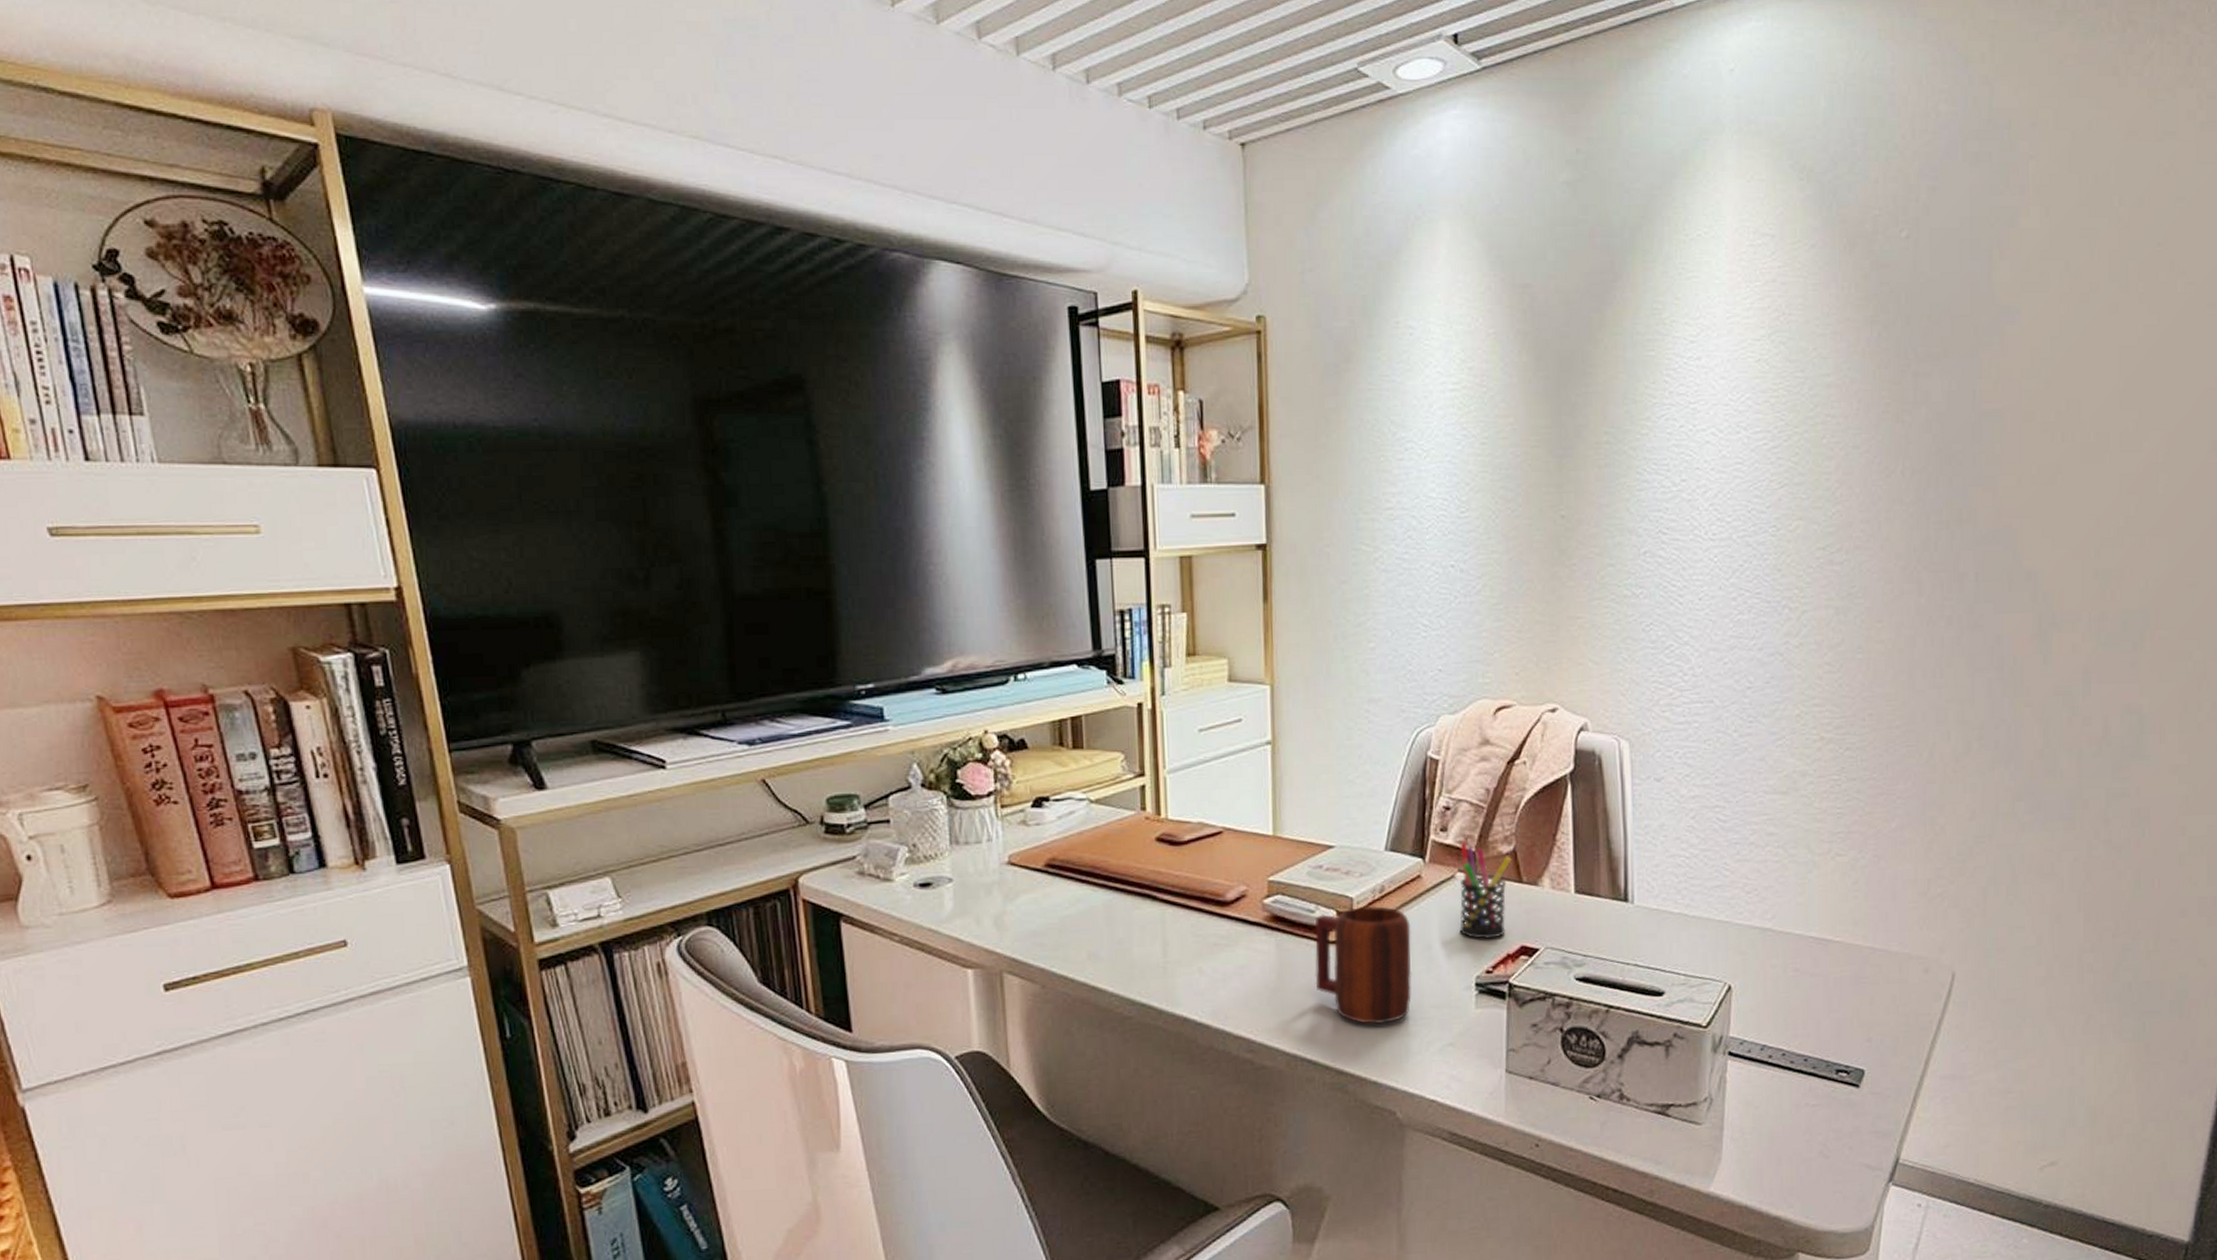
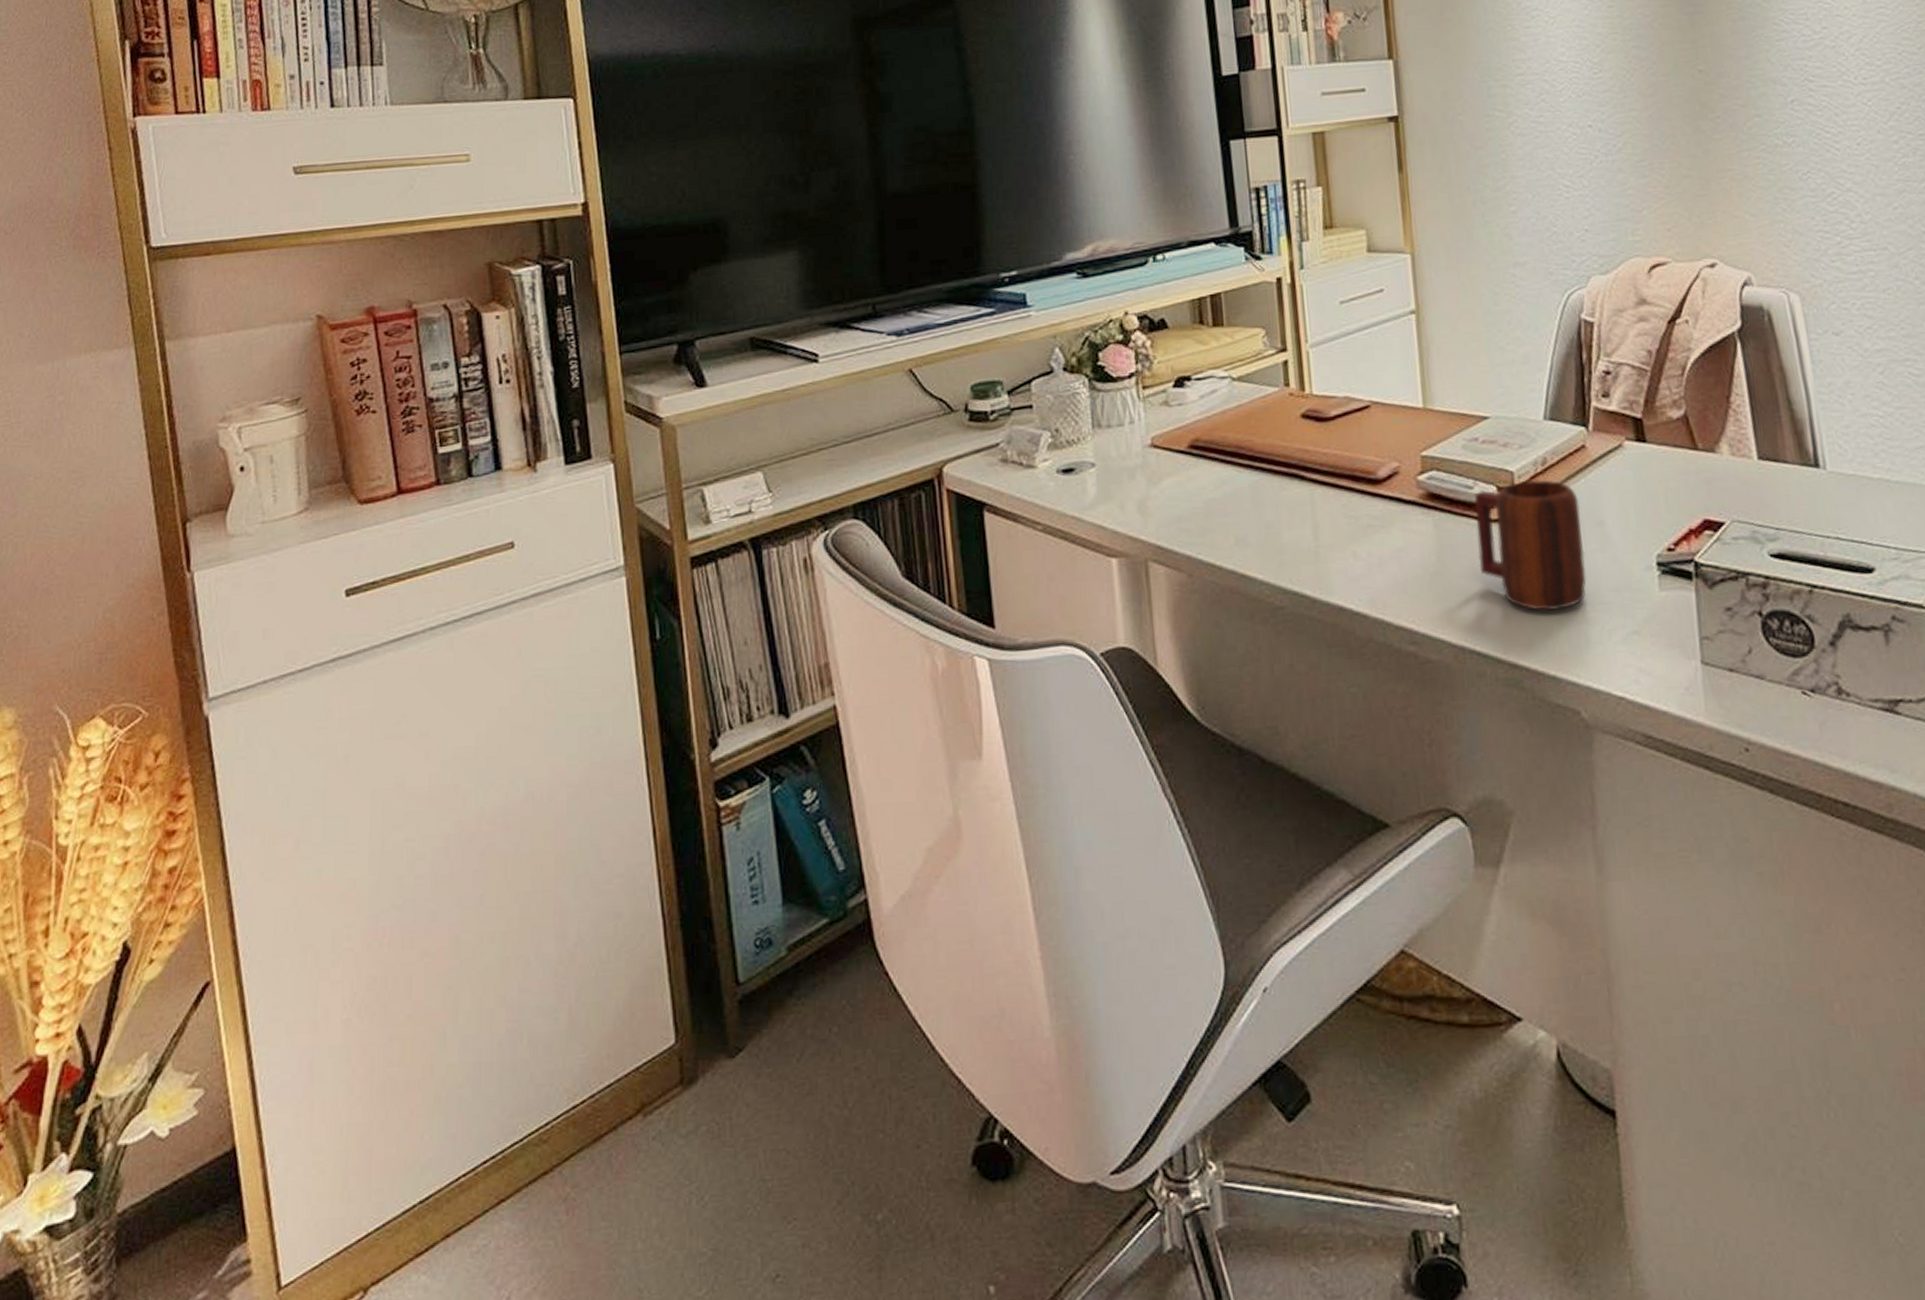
pen holder: present [1459,840,1511,939] -> none [1624,406,1685,513]

